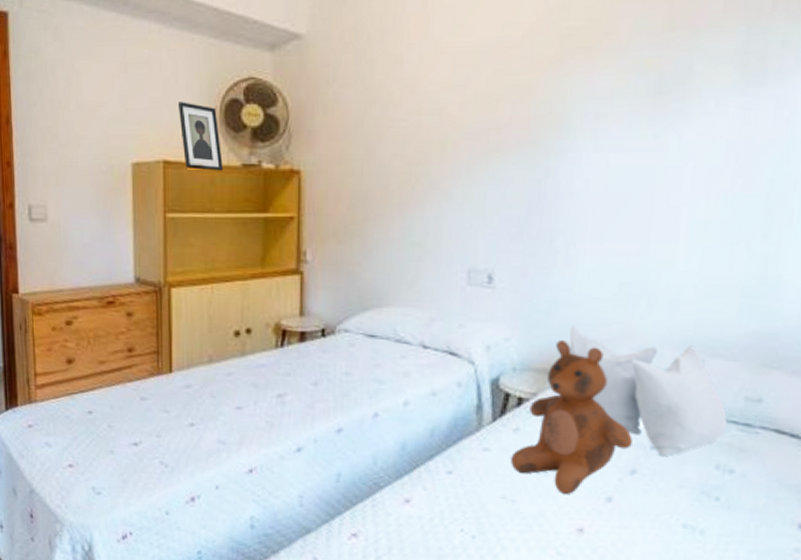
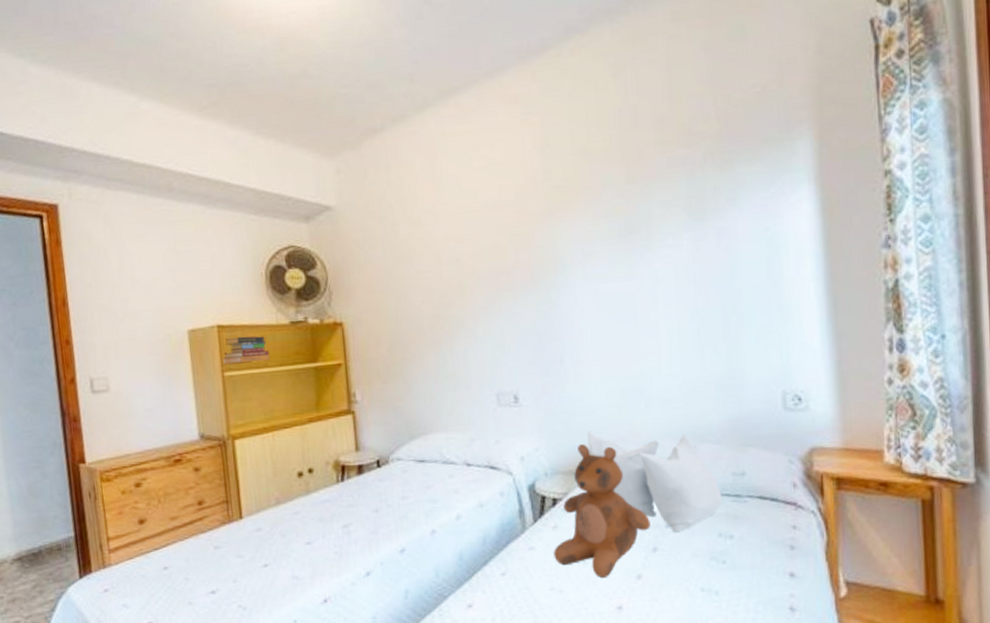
books: none [165,175,216,206] -> present [222,336,270,365]
picture frame: present [179,101,223,171] -> none [227,271,273,331]

